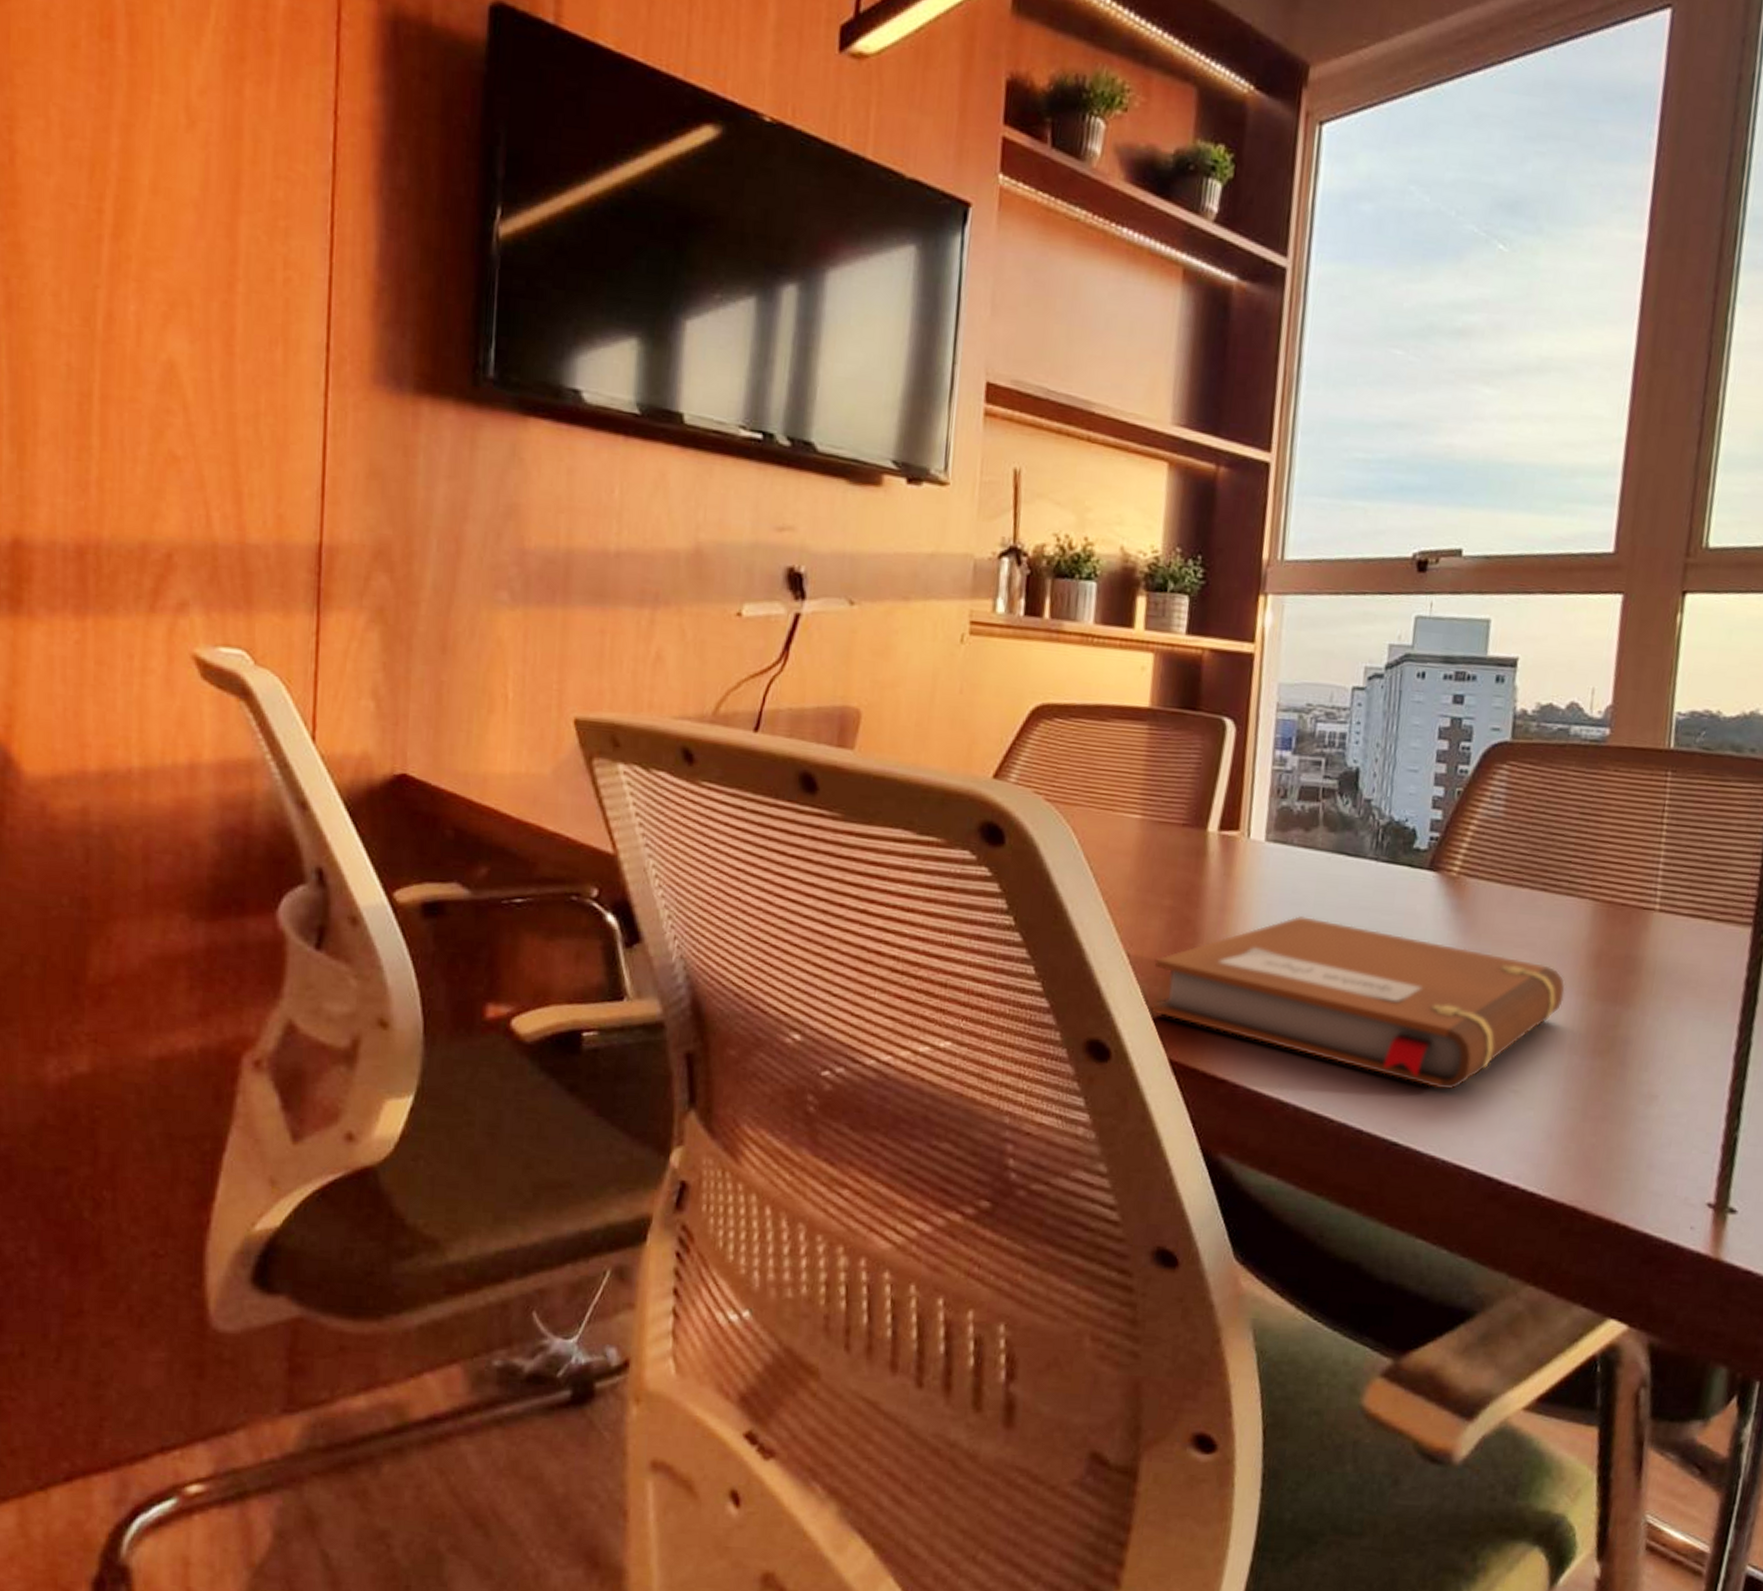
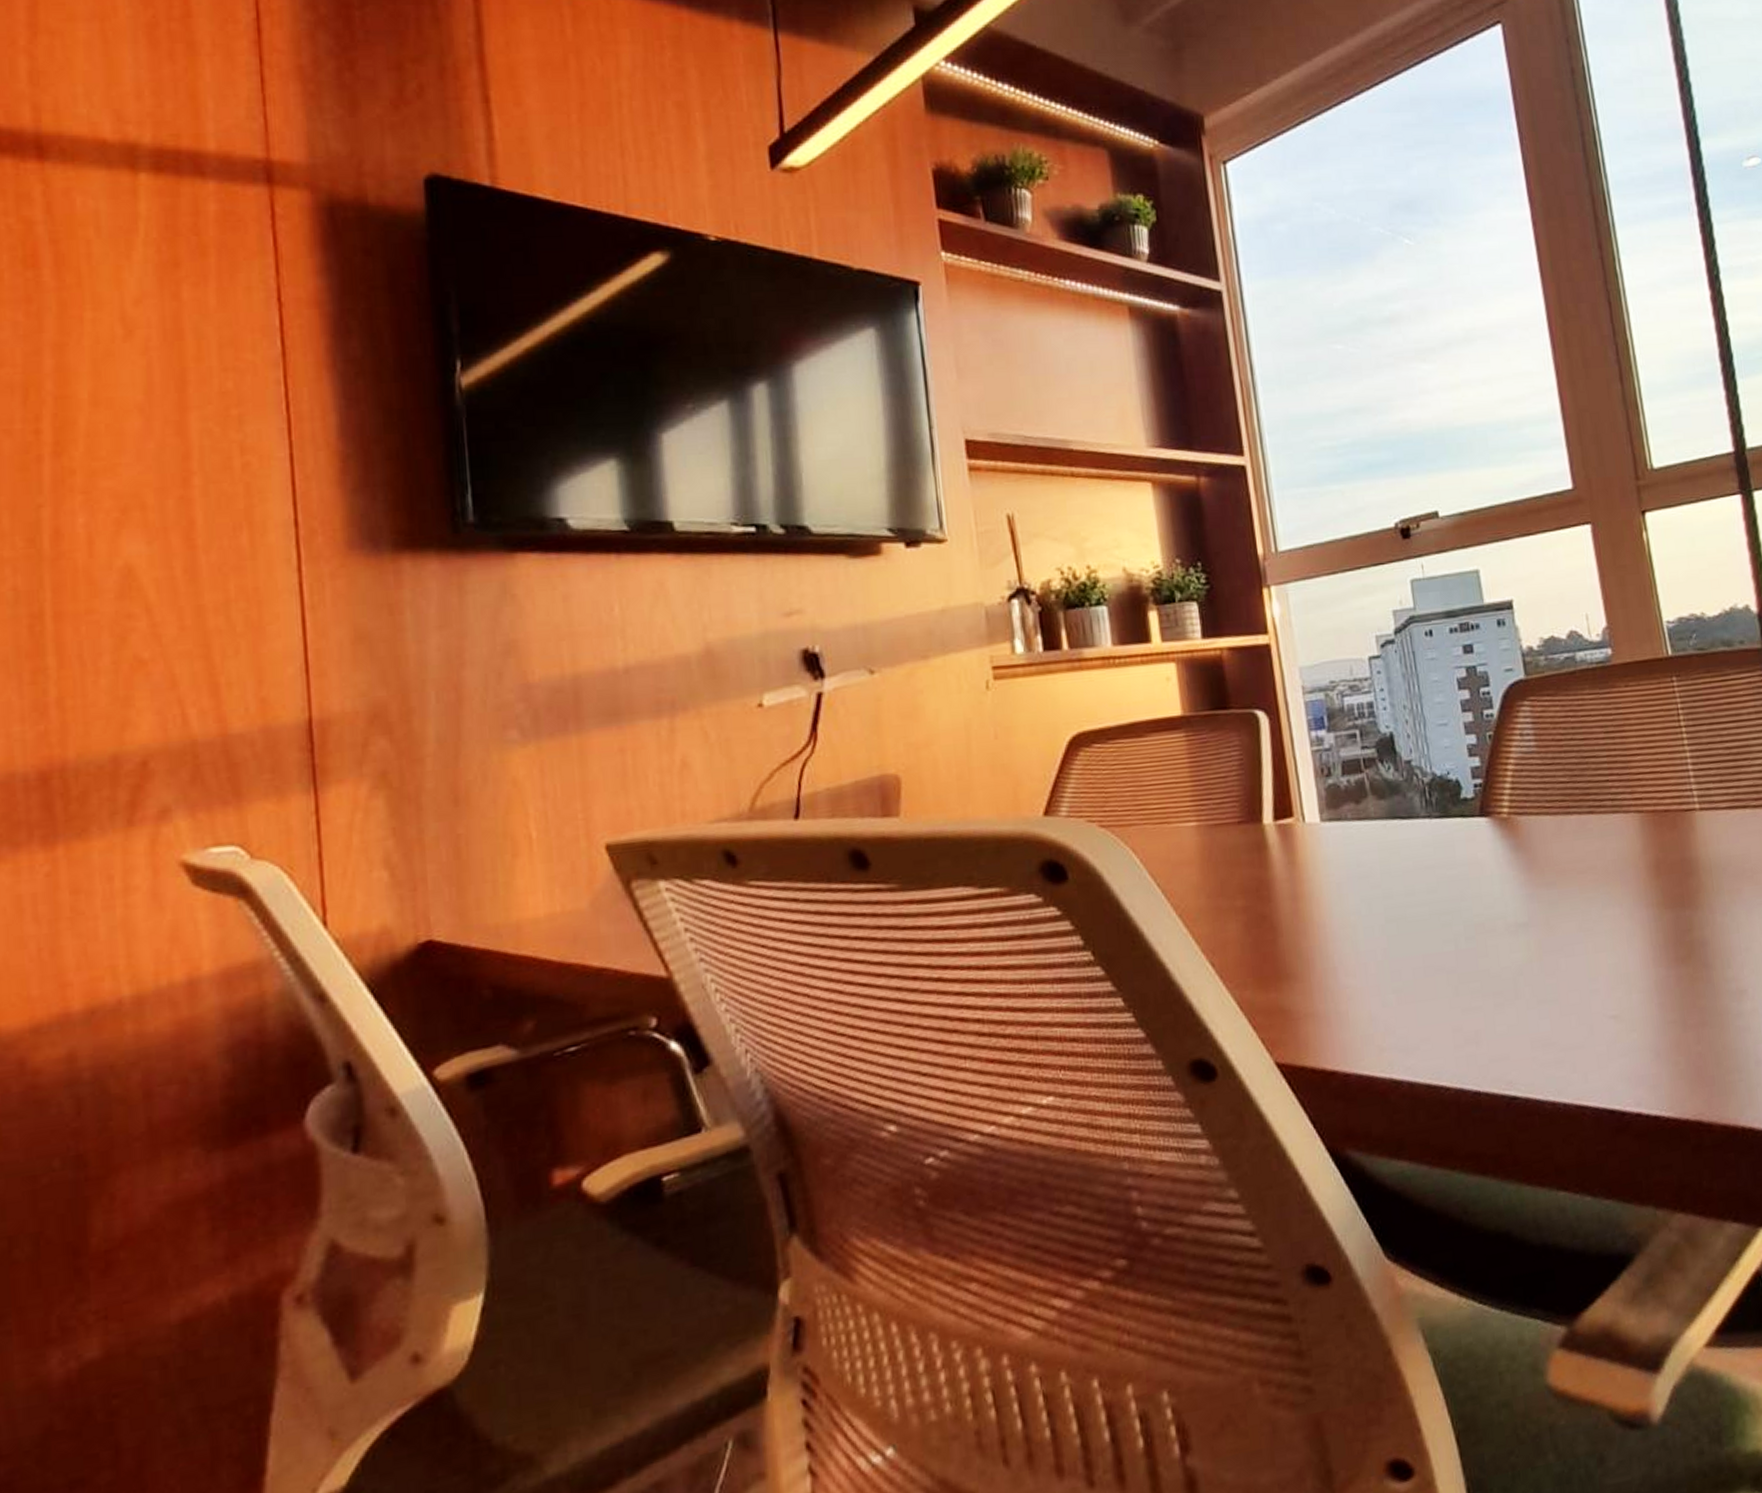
notebook: present [1150,916,1566,1090] -> none [1240,884,1636,1032]

